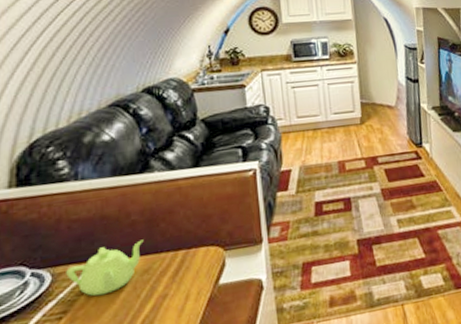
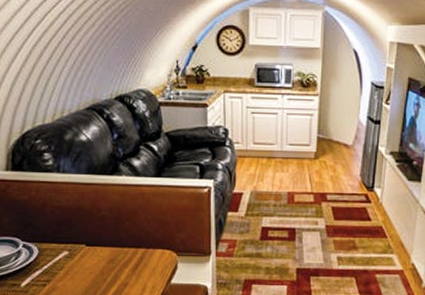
teapot: present [66,239,144,297] -> none [49,233,111,273]

